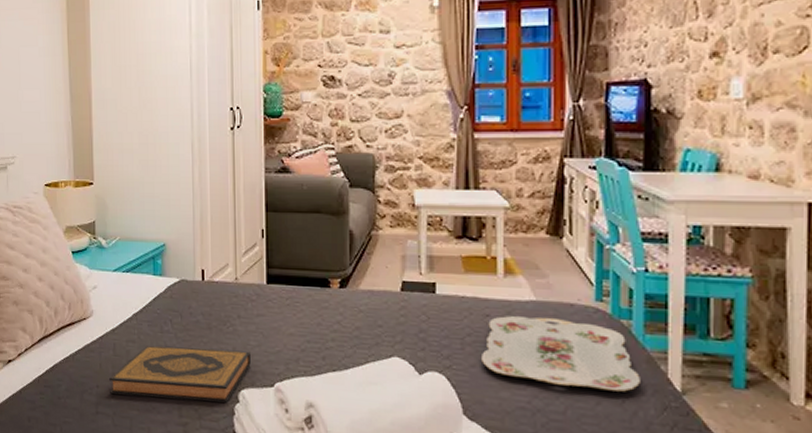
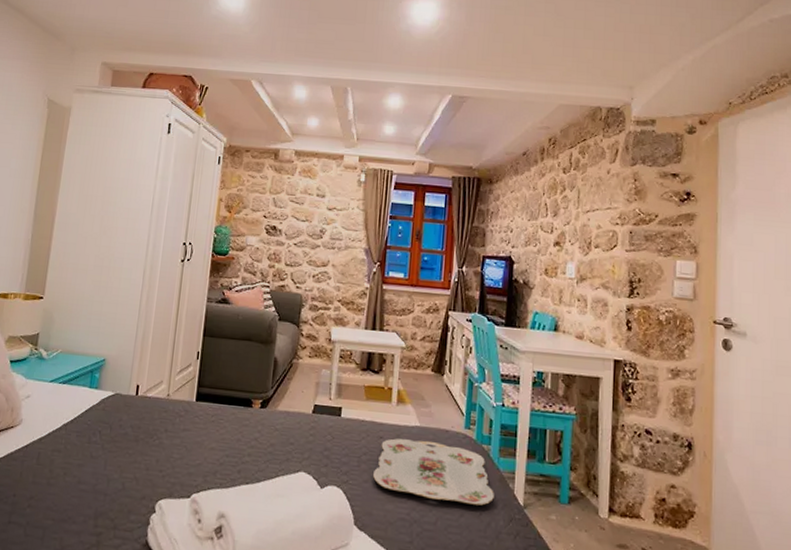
hardback book: present [109,345,251,403] -> none [26,455,173,513]

